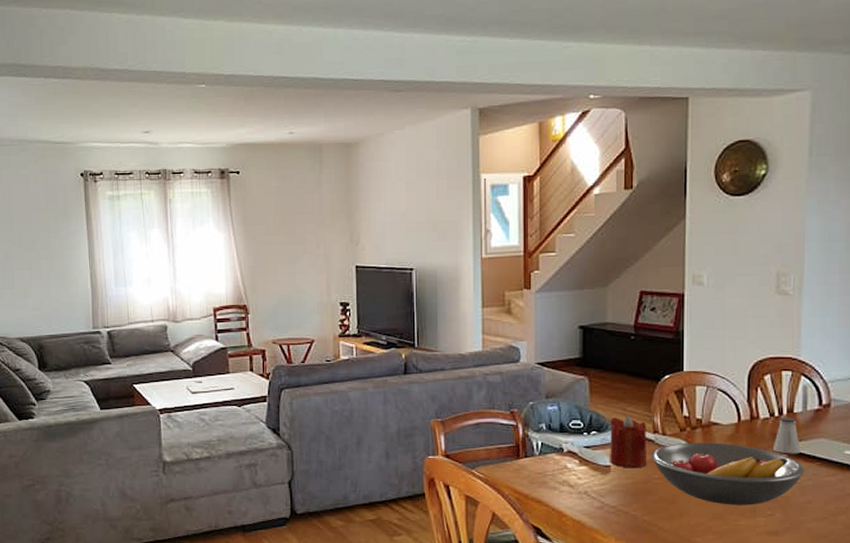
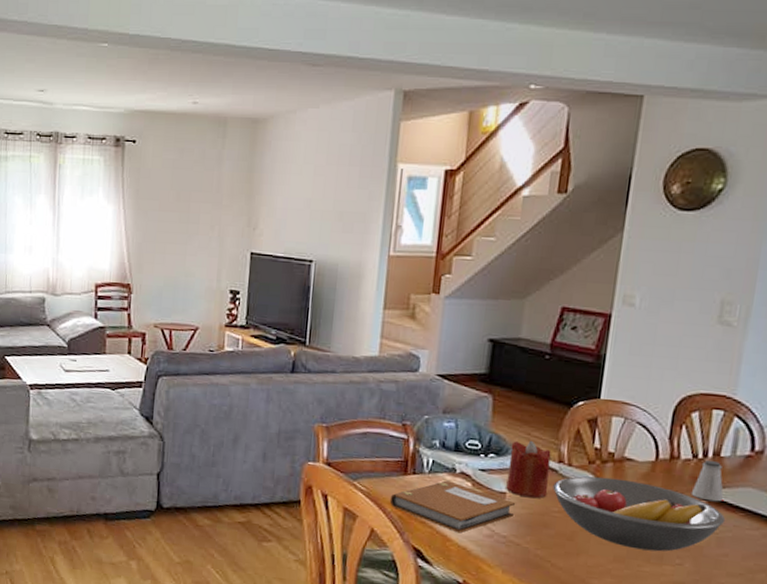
notebook: none [506,460,620,508] -> present [389,480,516,533]

